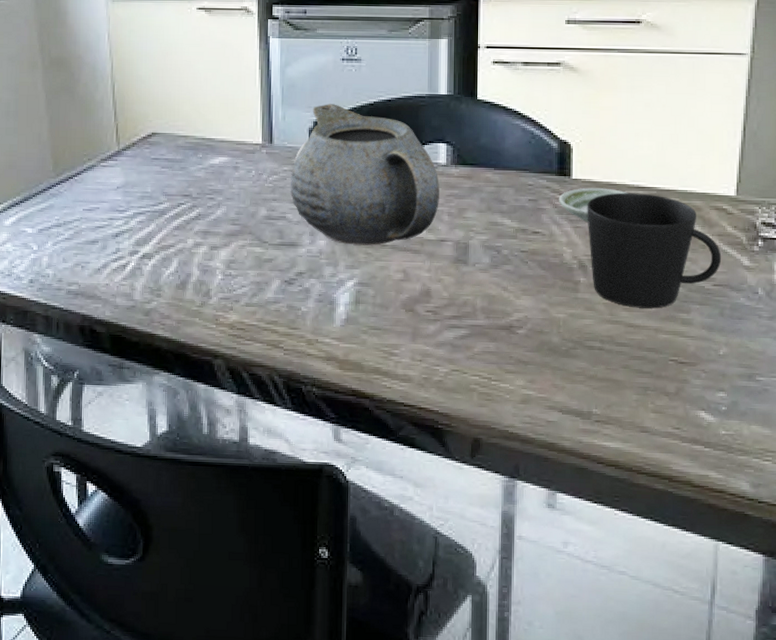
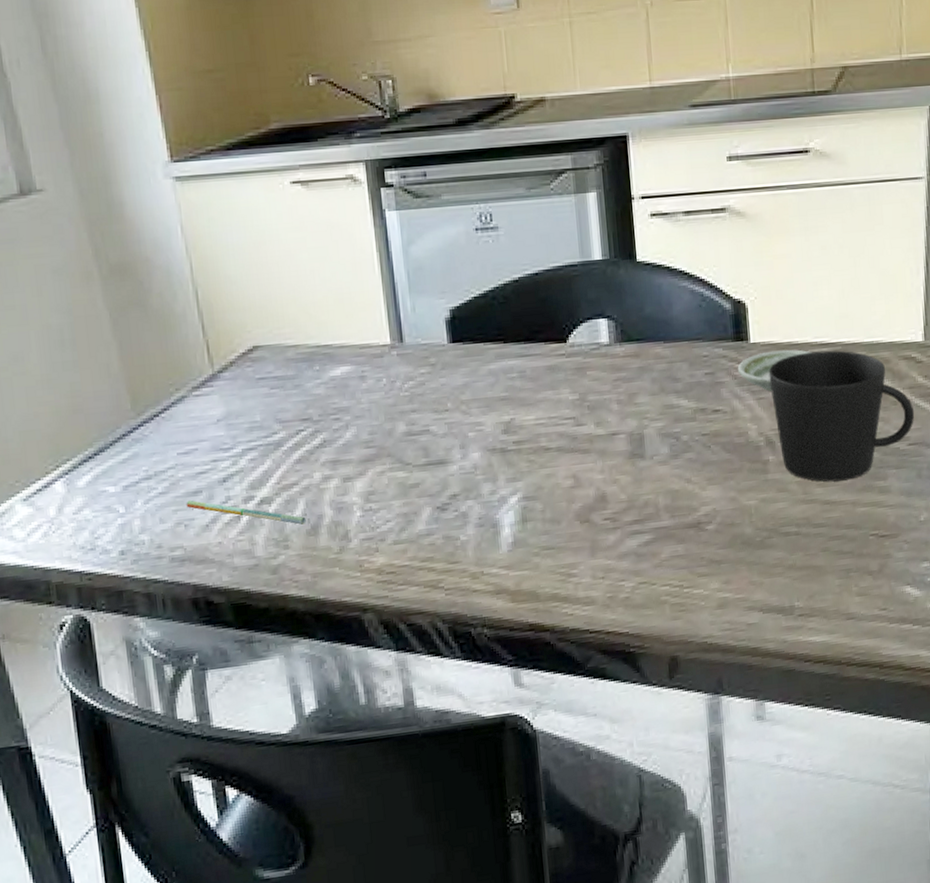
pen: none [85,247,177,280] -> present [186,500,306,526]
teapot: present [291,104,439,245] -> none [429,285,606,453]

